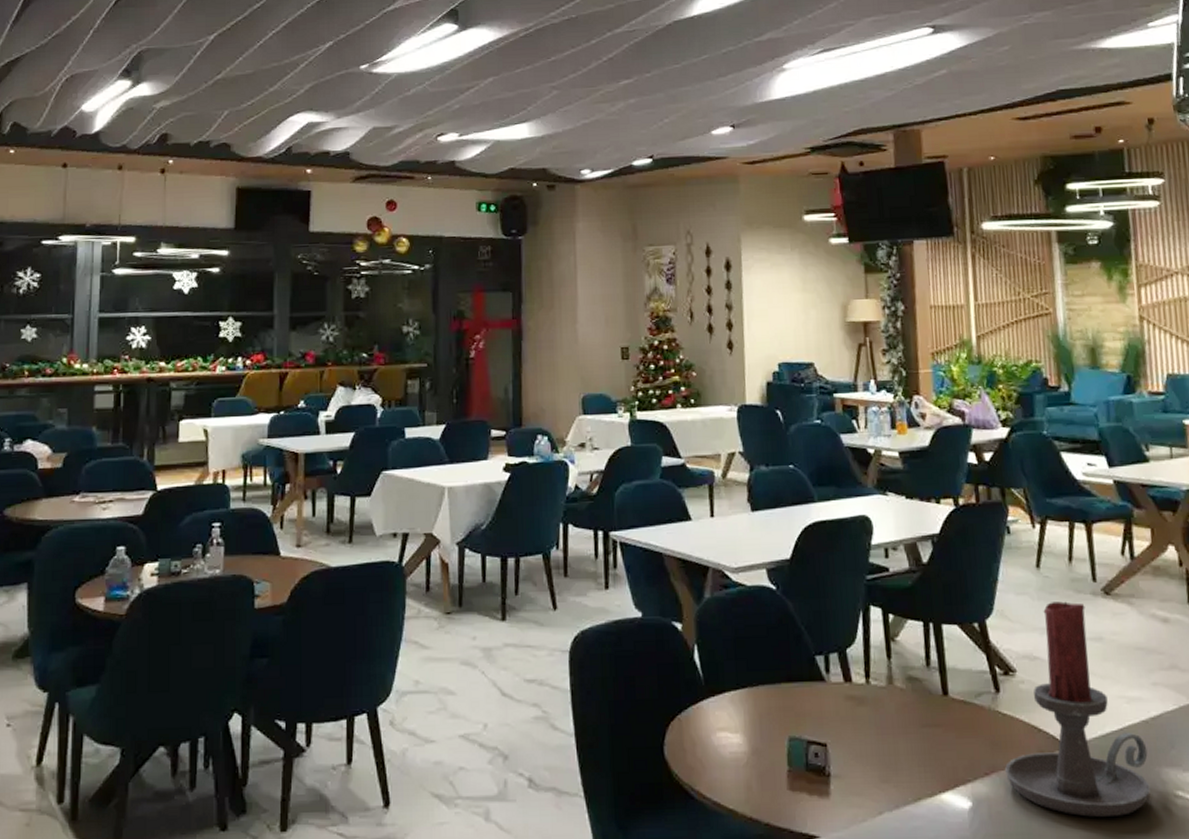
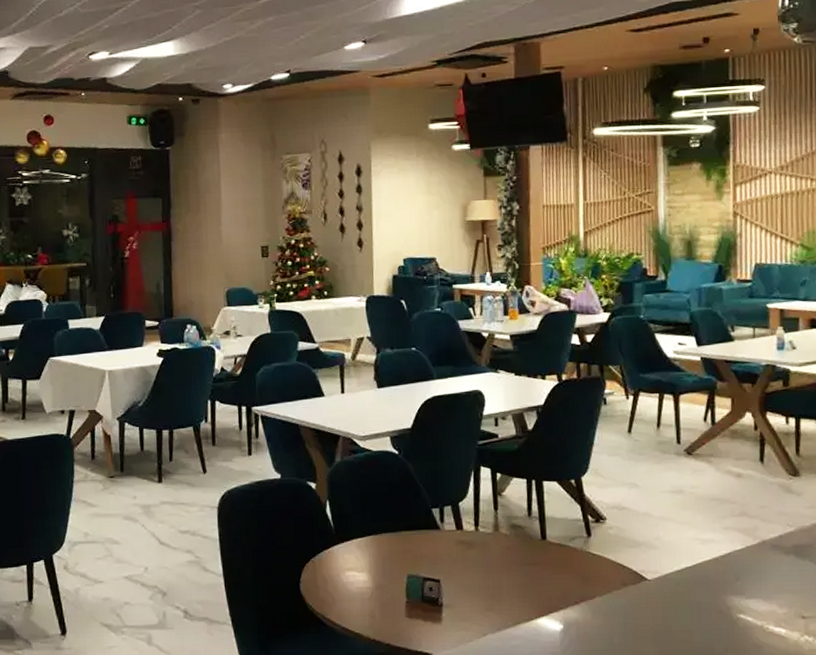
candle holder: present [1005,601,1150,818] -> none [593,461,716,637]

